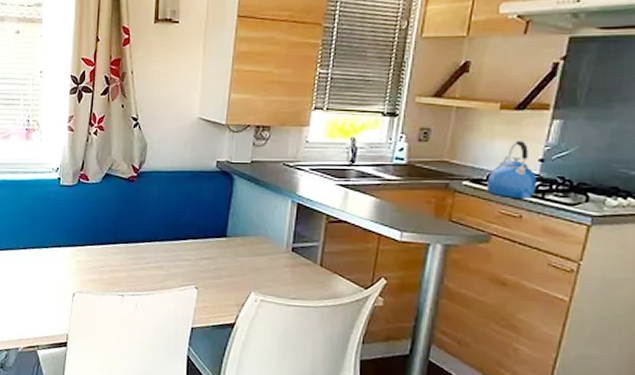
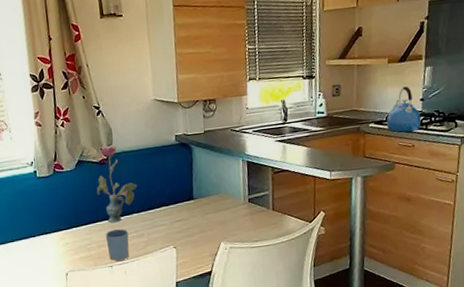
vase: none [120,162,165,247] -> present [96,145,137,222]
mug: none [121,255,147,292] -> present [105,229,130,262]

